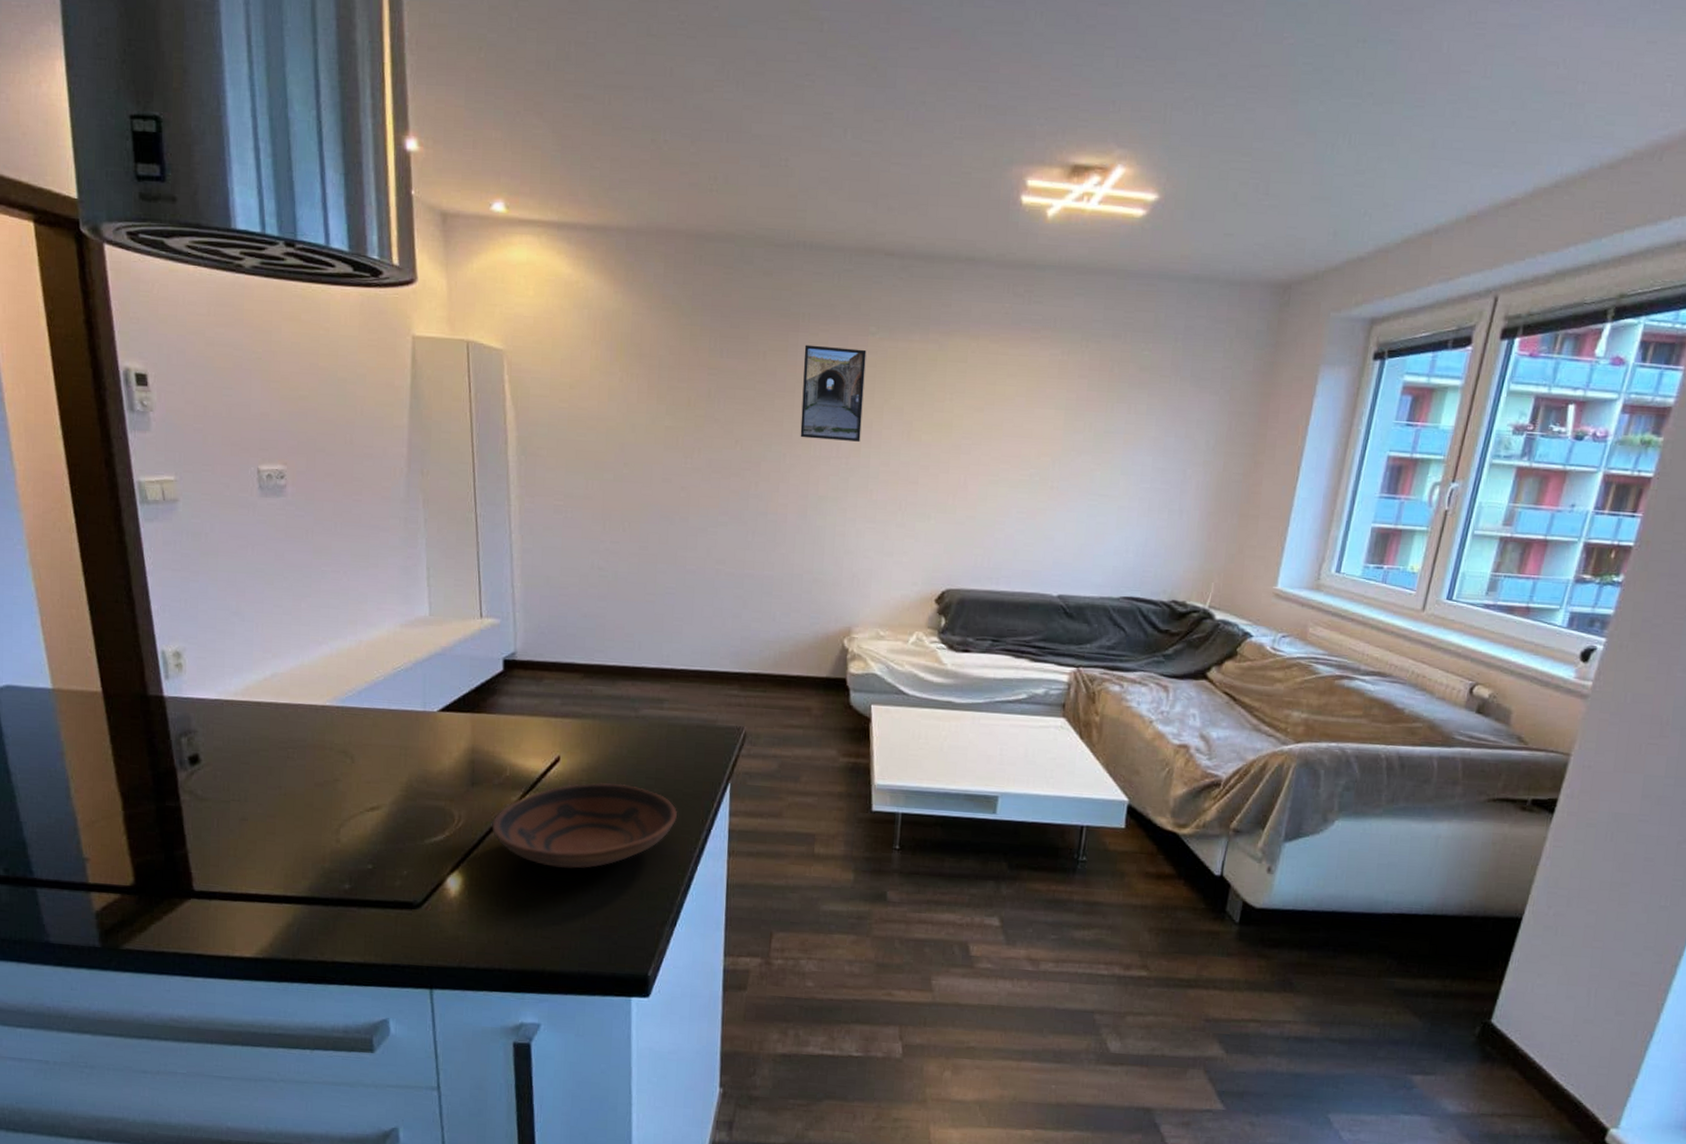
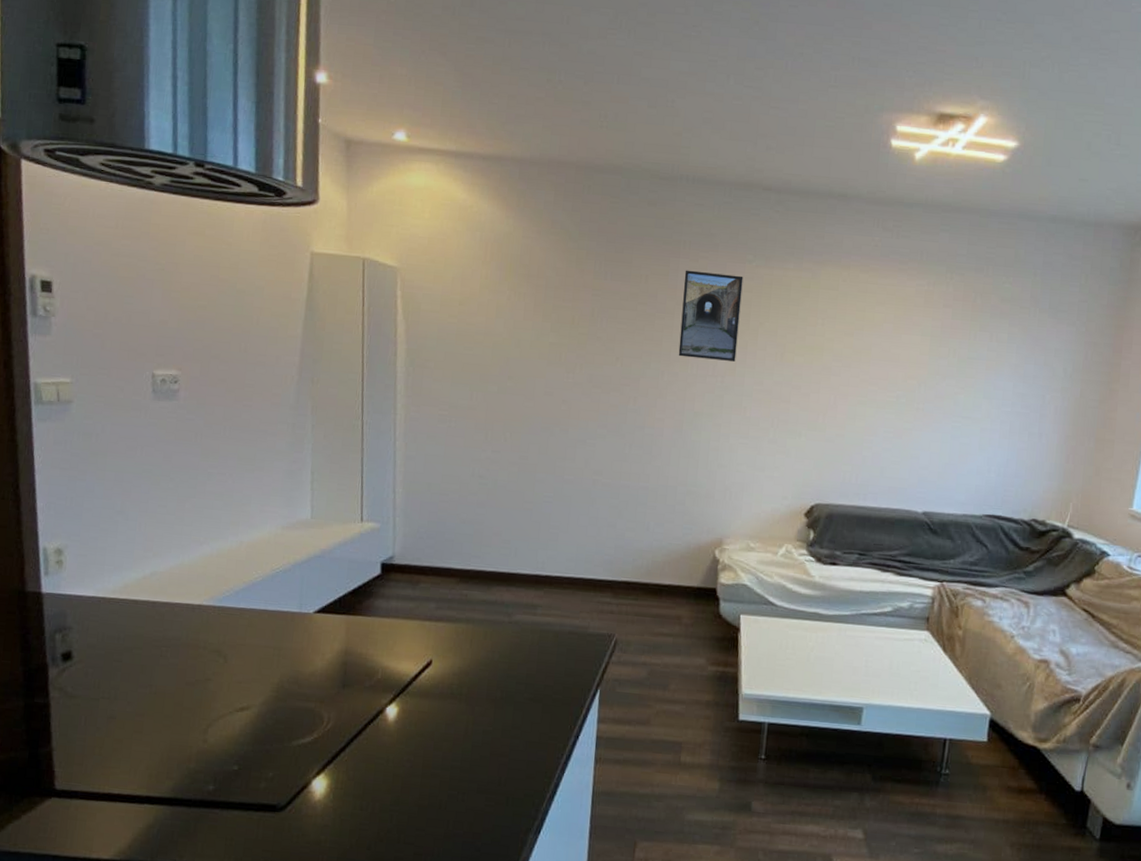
bowl: present [492,783,677,869] -> none [360,687,546,773]

